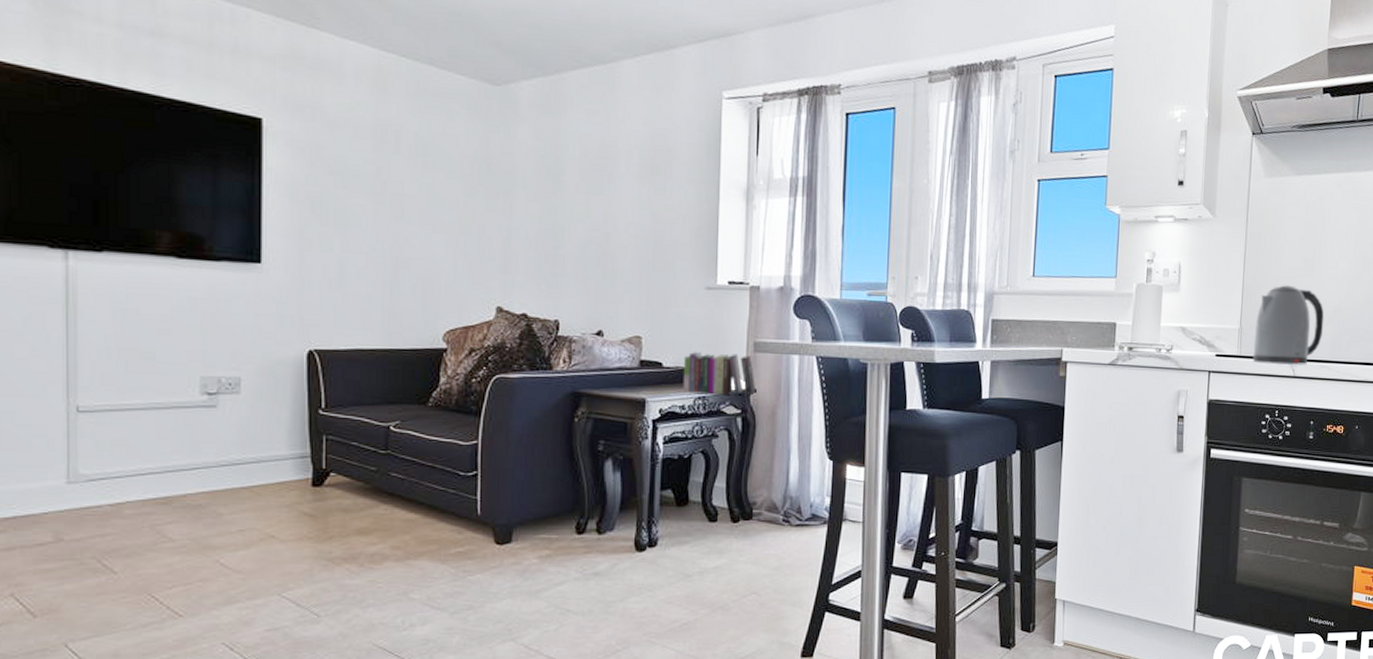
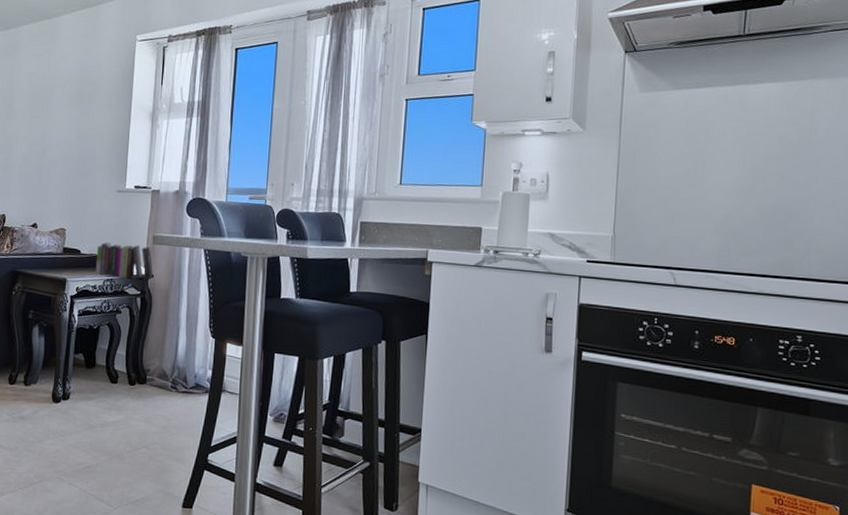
kettle: present [1253,285,1324,366] -> none [628,195,710,275]

